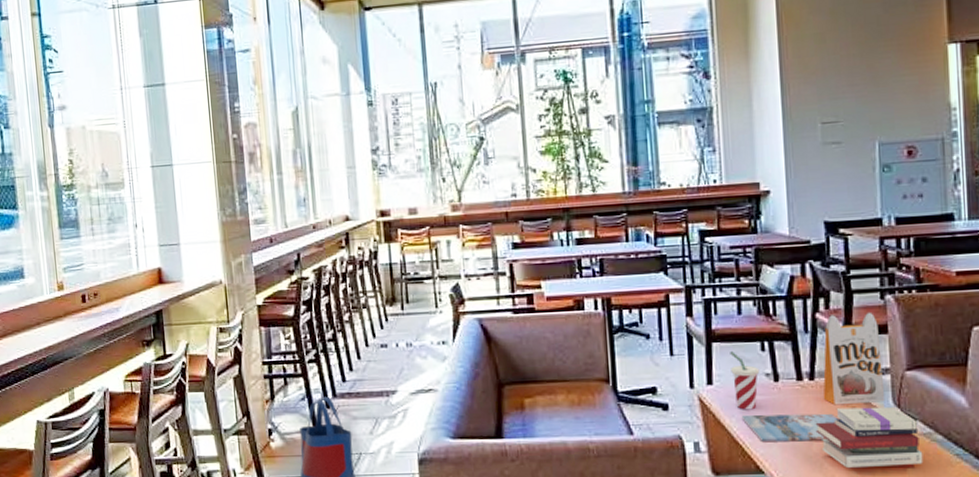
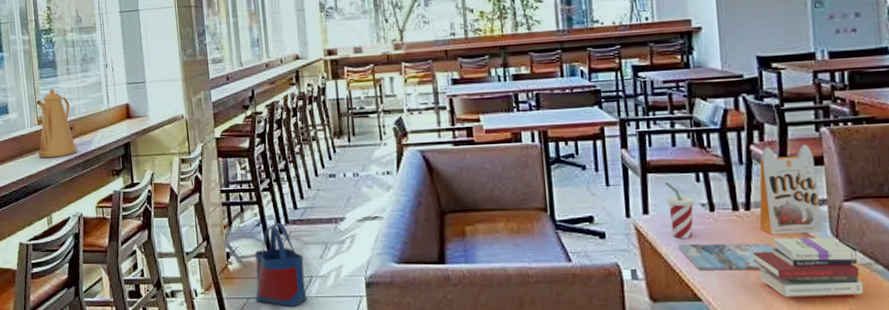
coffee pot: none [55,251,104,328] -> present [35,89,78,158]

